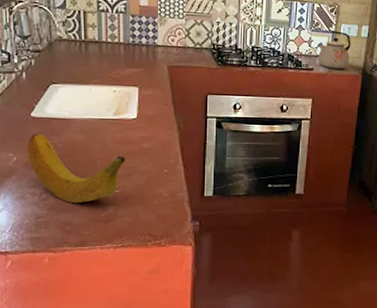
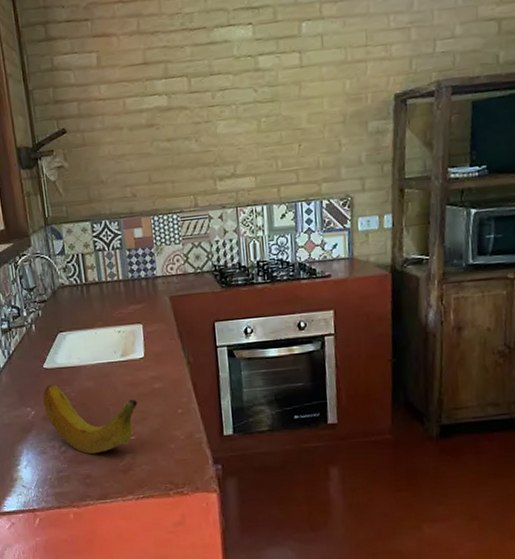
kettle: present [318,30,351,69] -> none [333,226,373,272]

